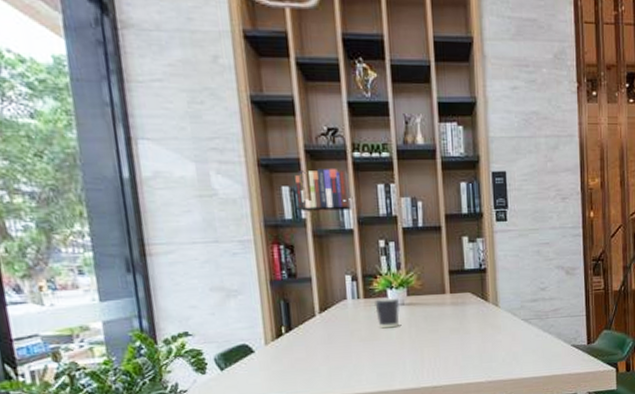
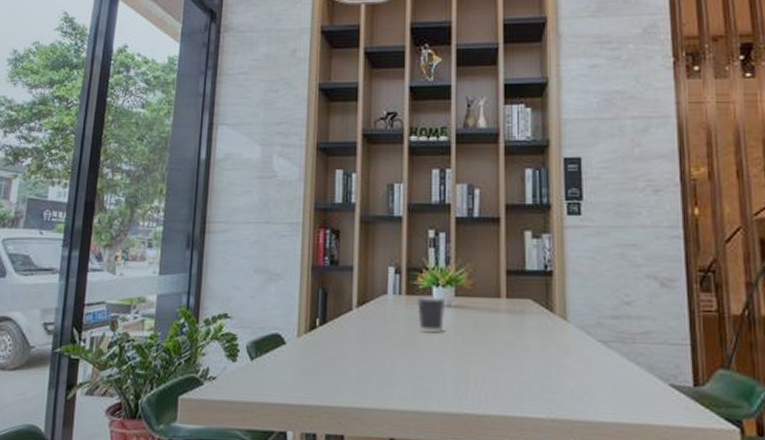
books: present [295,169,351,211] -> none [349,153,403,196]

